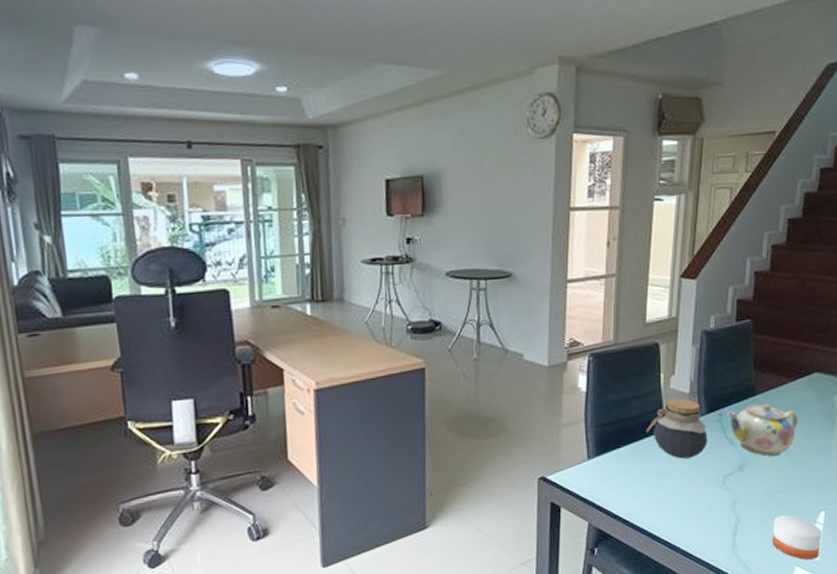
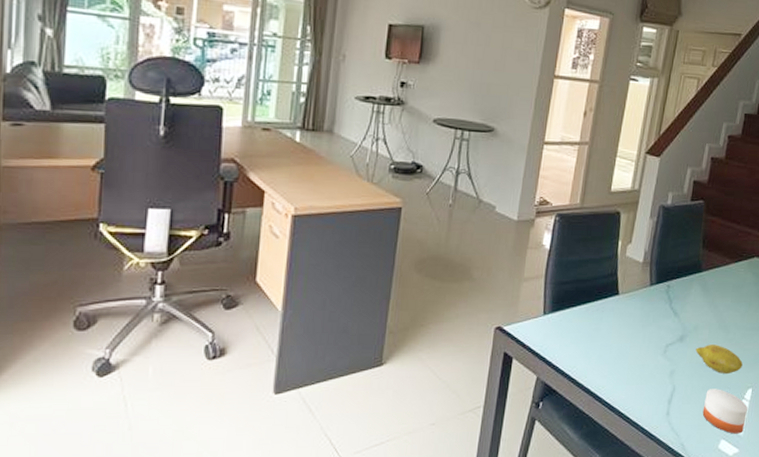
jar: present [645,398,708,459] -> none [599,265,655,324]
teapot: present [727,403,798,457] -> none [674,280,737,332]
fruit: none [758,469,812,499] -> present [696,345,743,374]

